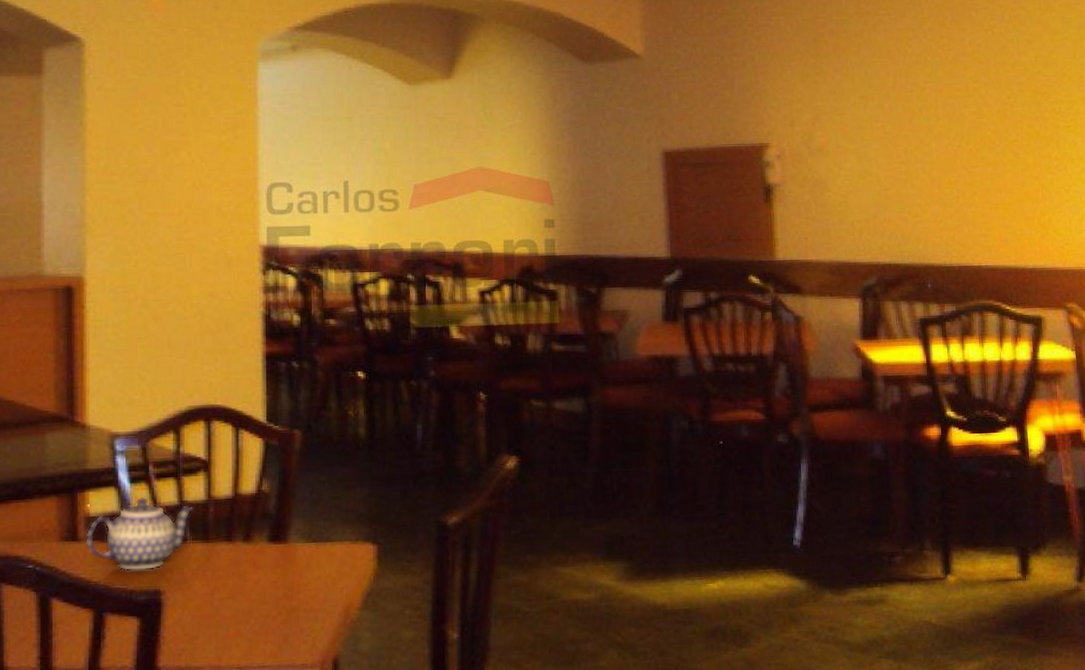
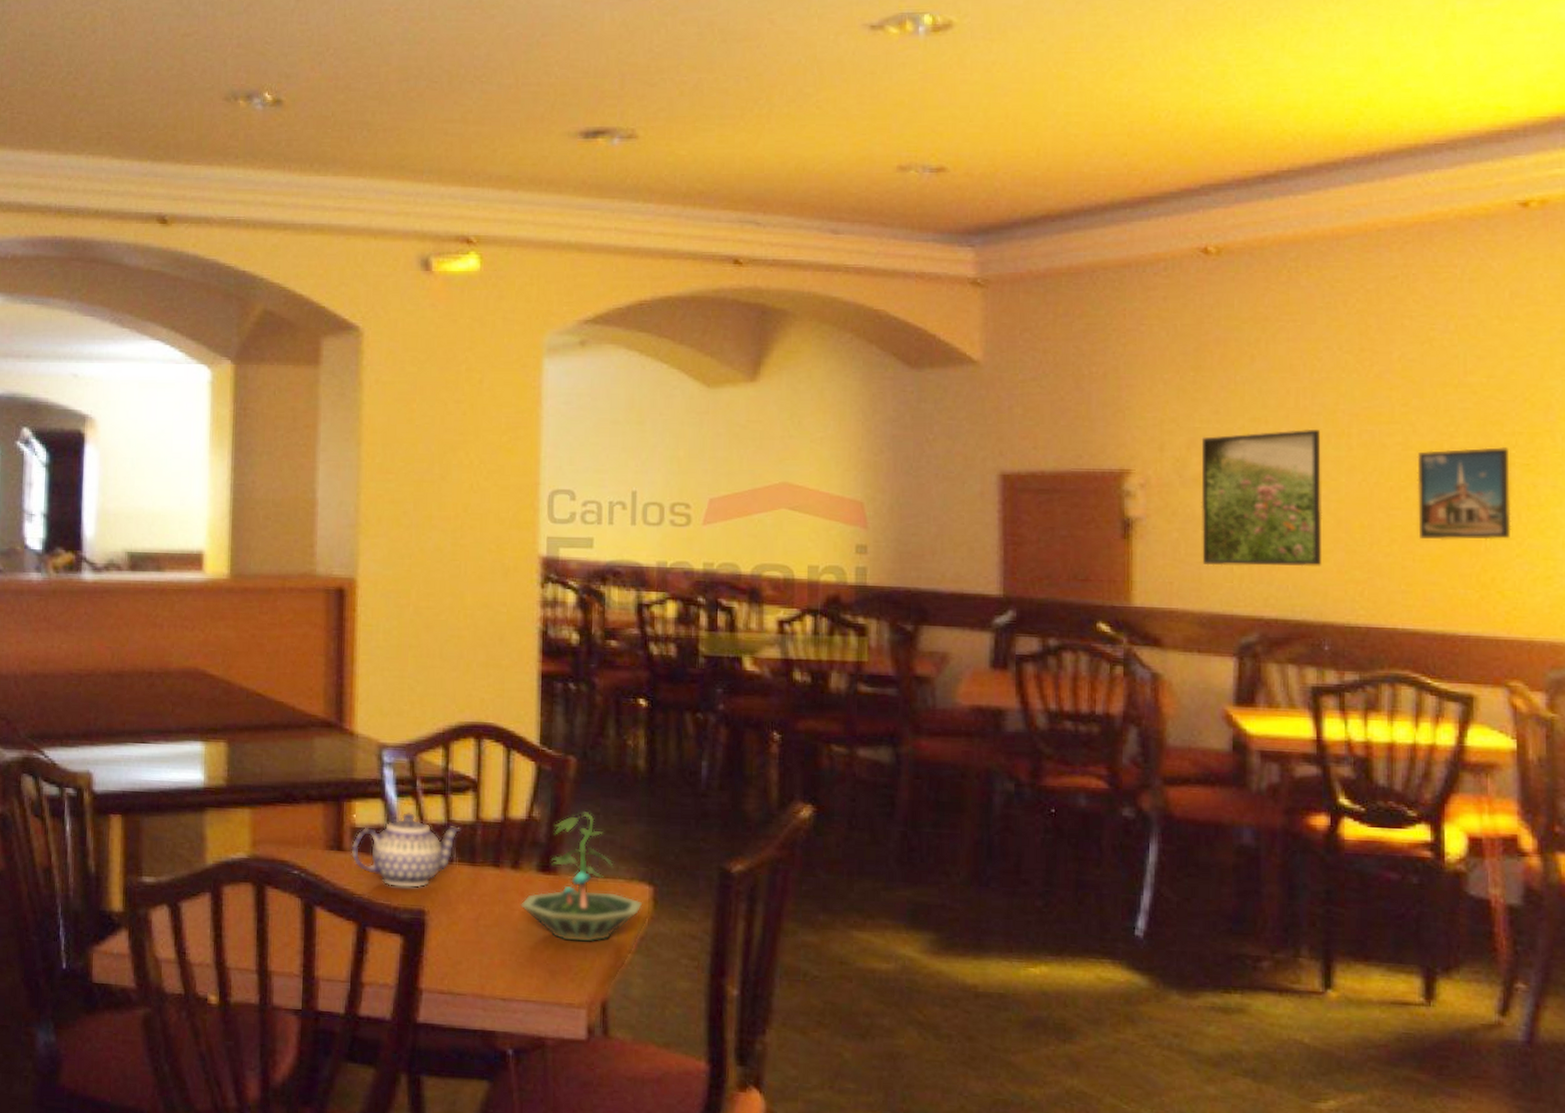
terrarium: none [253,481,367,605] -> present [521,812,642,942]
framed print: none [823,103,921,222] -> present [1201,428,1322,567]
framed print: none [988,113,1061,191] -> present [1417,447,1511,540]

